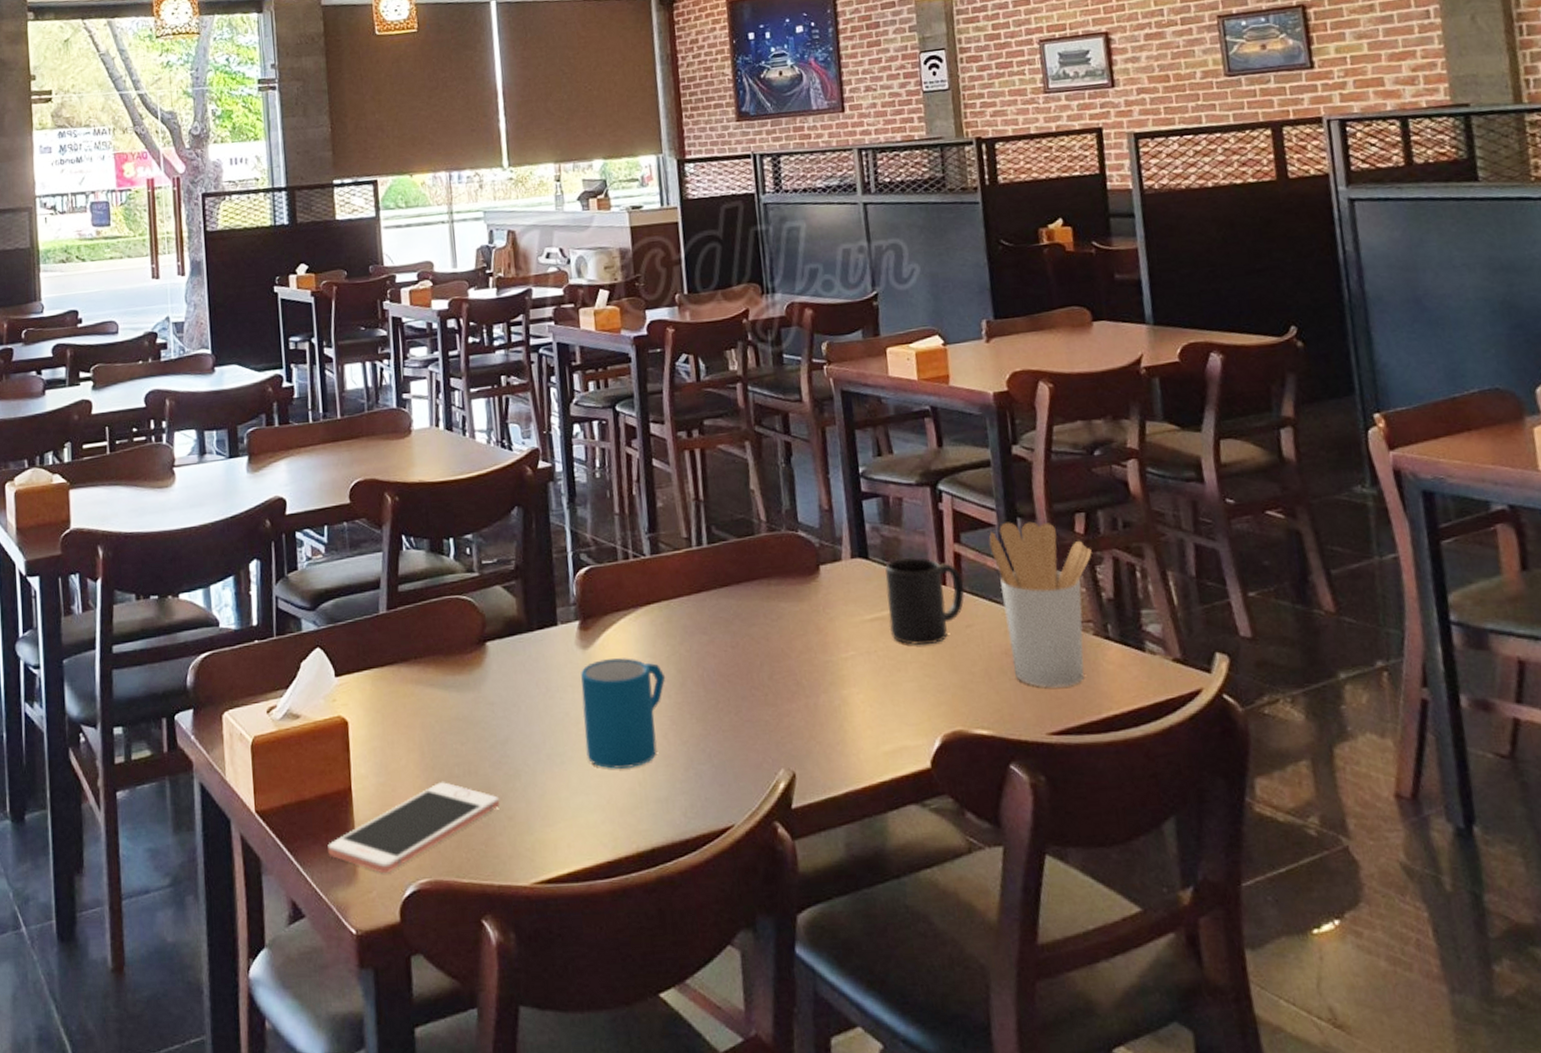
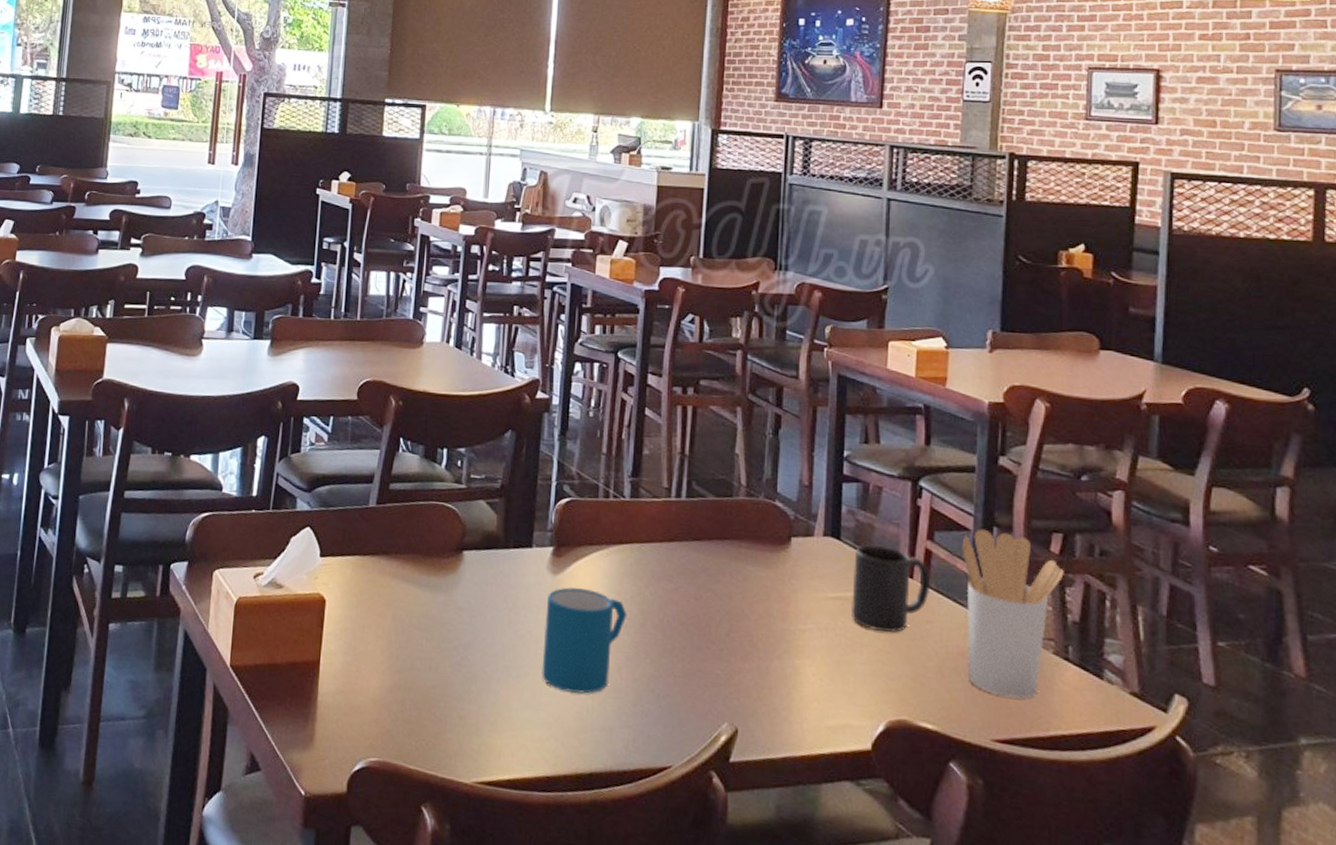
cell phone: present [328,781,500,874] -> none [290,671,455,746]

